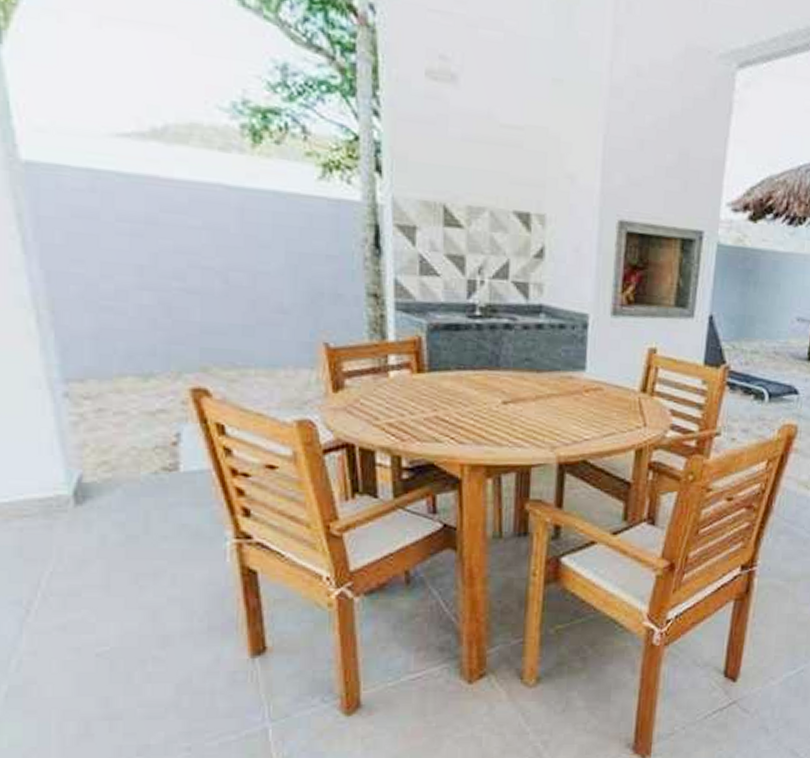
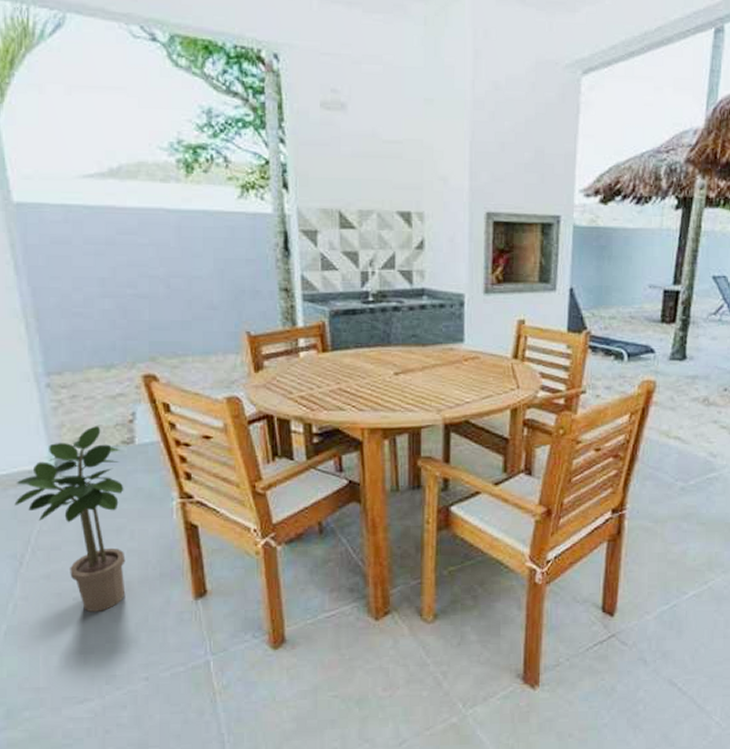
potted plant: none [19,447,165,672] -> present [14,426,126,613]

